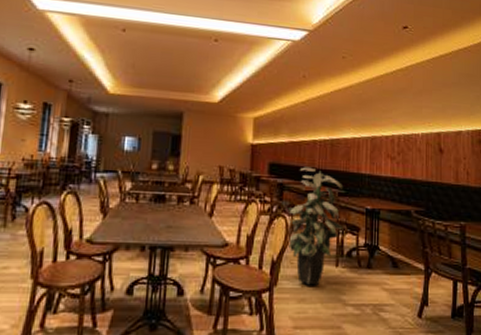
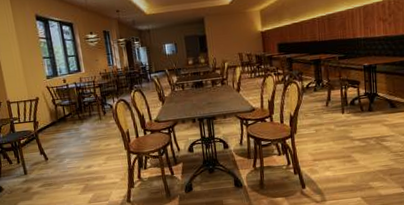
indoor plant: present [284,167,344,286] -> none [295,41,346,130]

